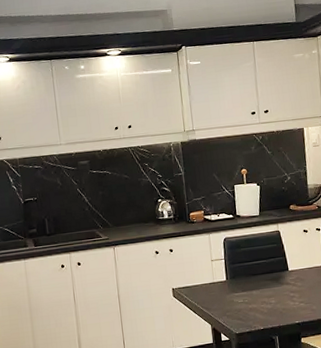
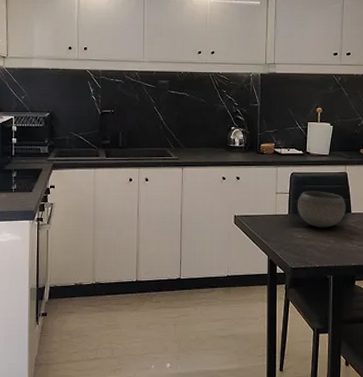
bowl: none [233,252,283,290] -> present [297,191,346,228]

